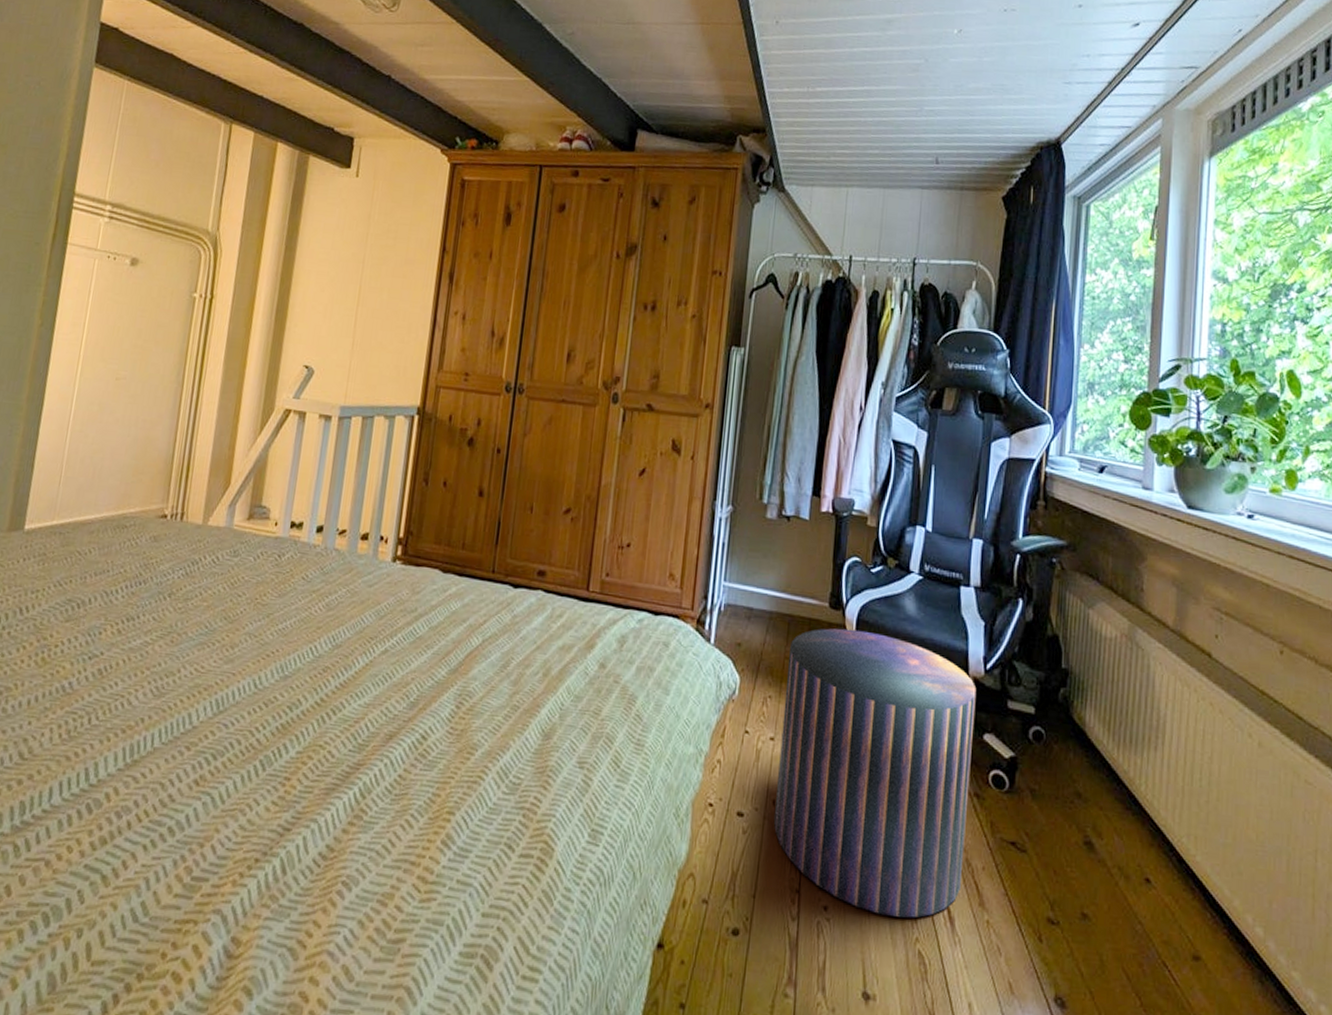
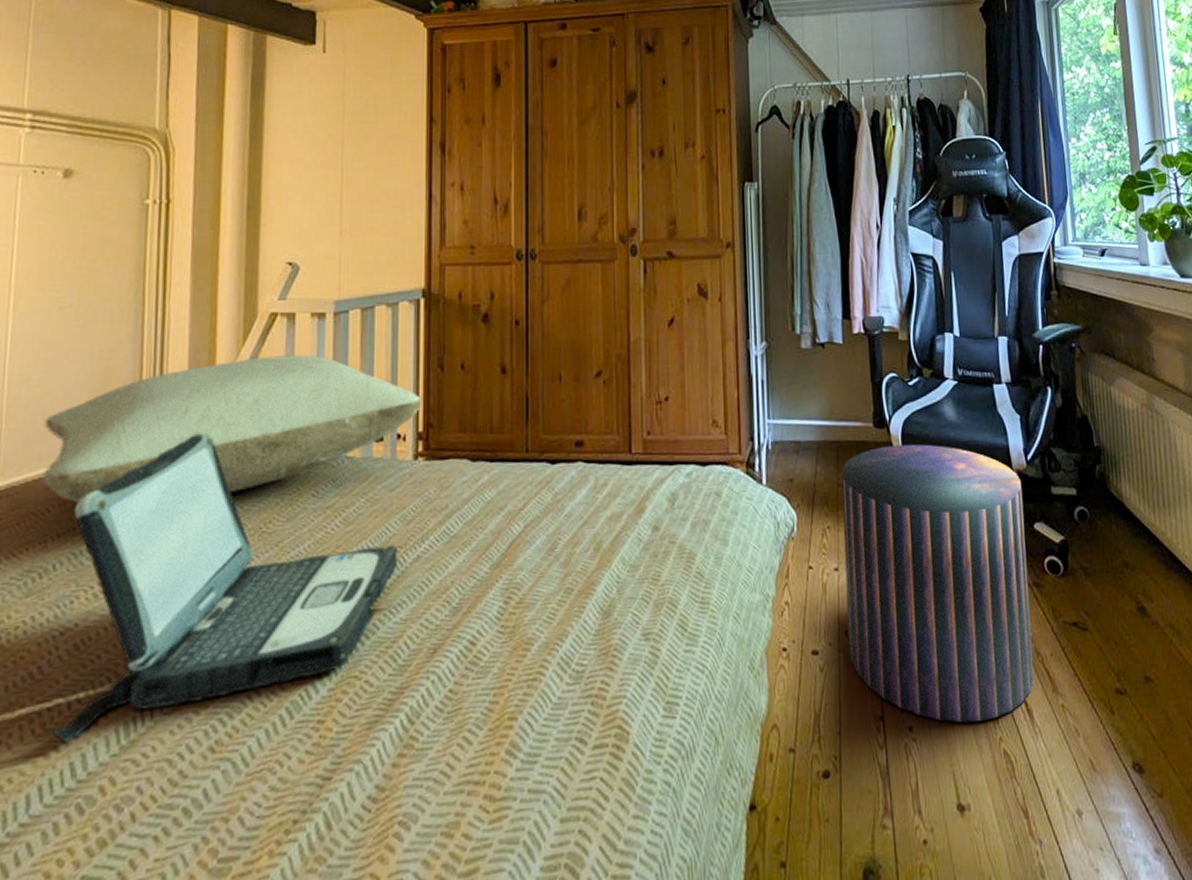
laptop: none [75,506,369,751] -> present [53,432,397,743]
pillow: none [88,447,406,563] -> present [42,354,422,502]

